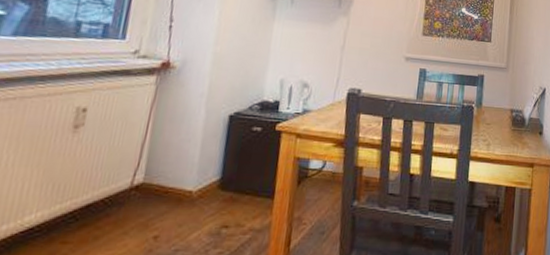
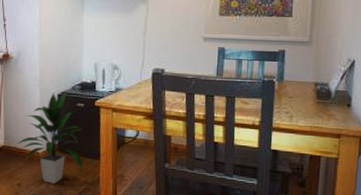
indoor plant: none [162,111,256,234] -> present [17,91,84,184]

